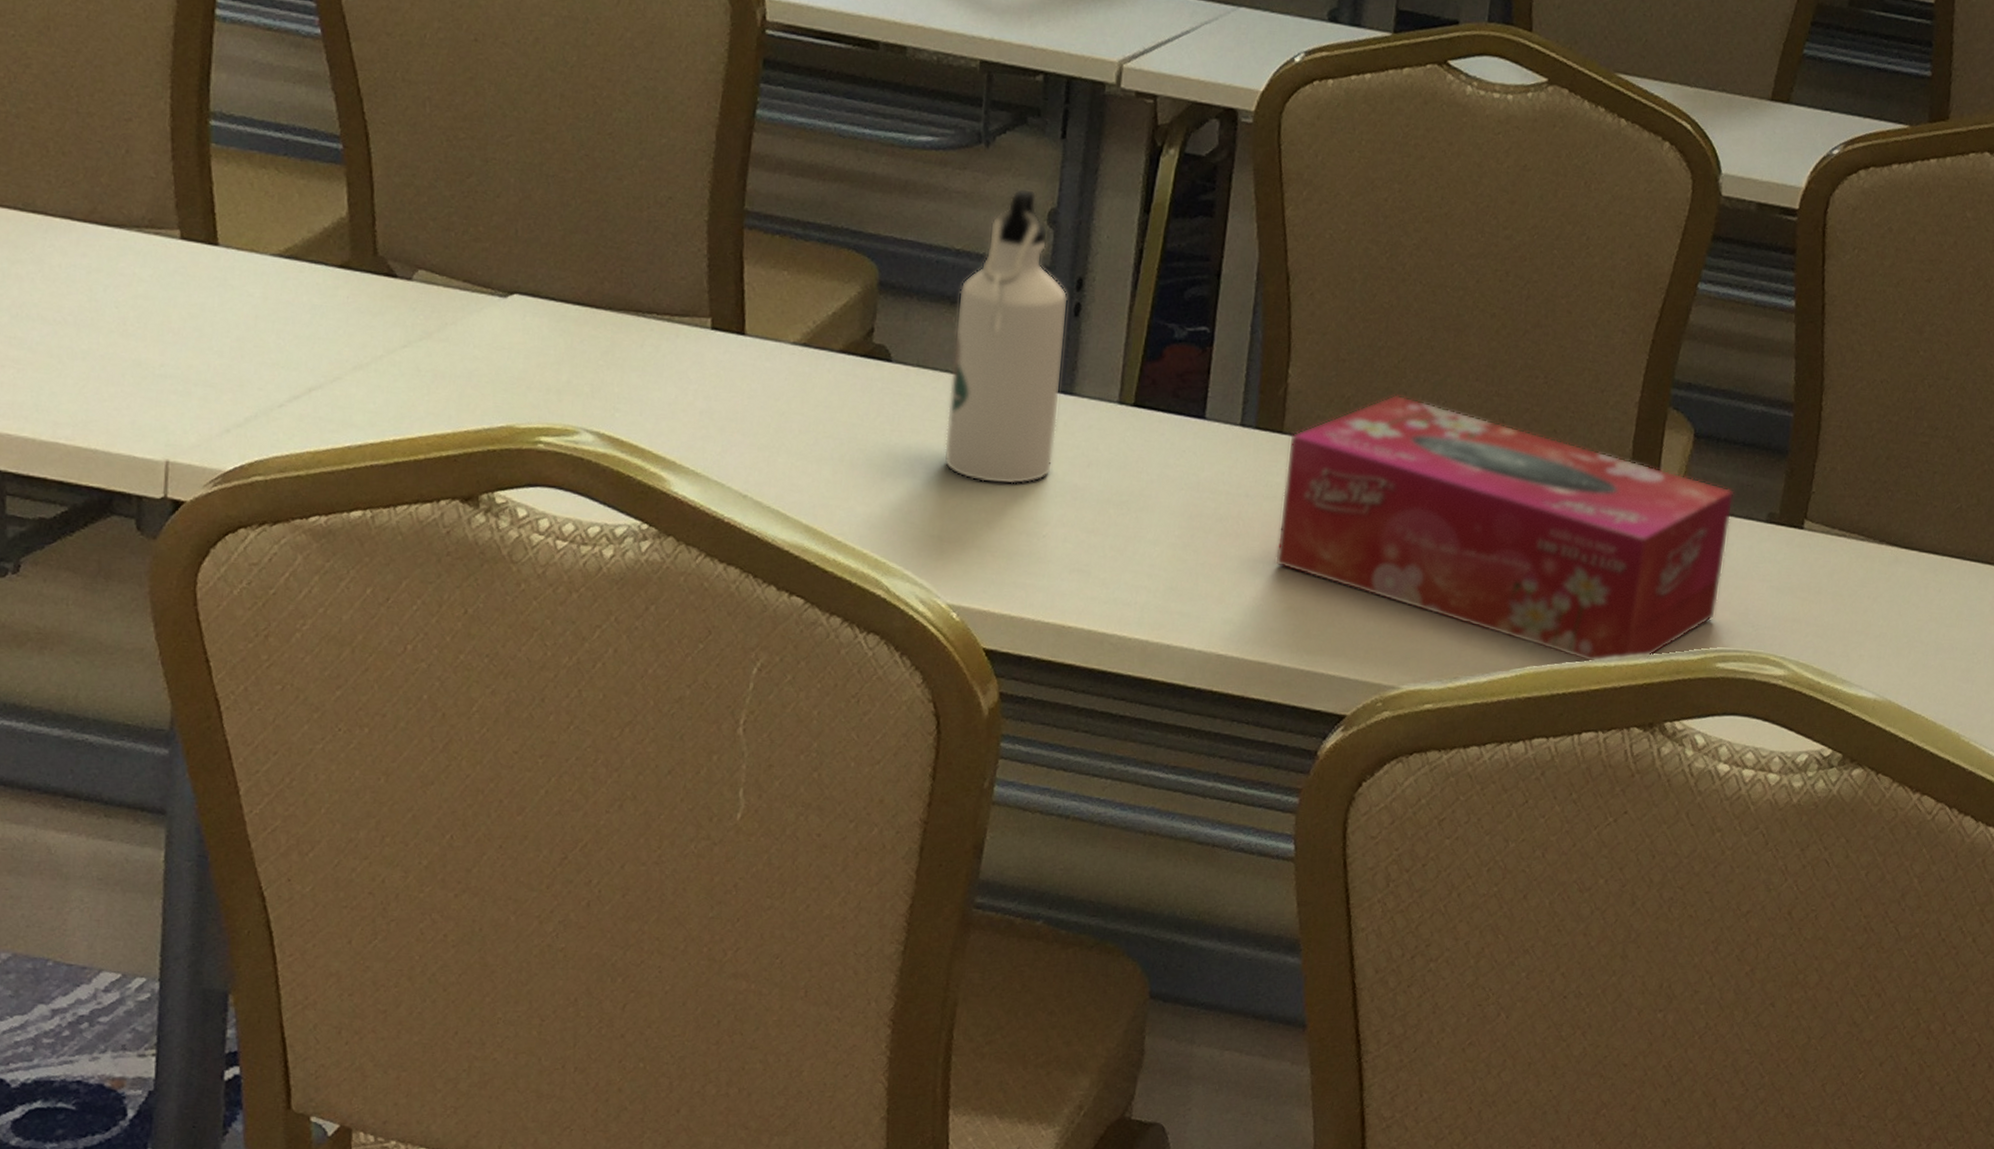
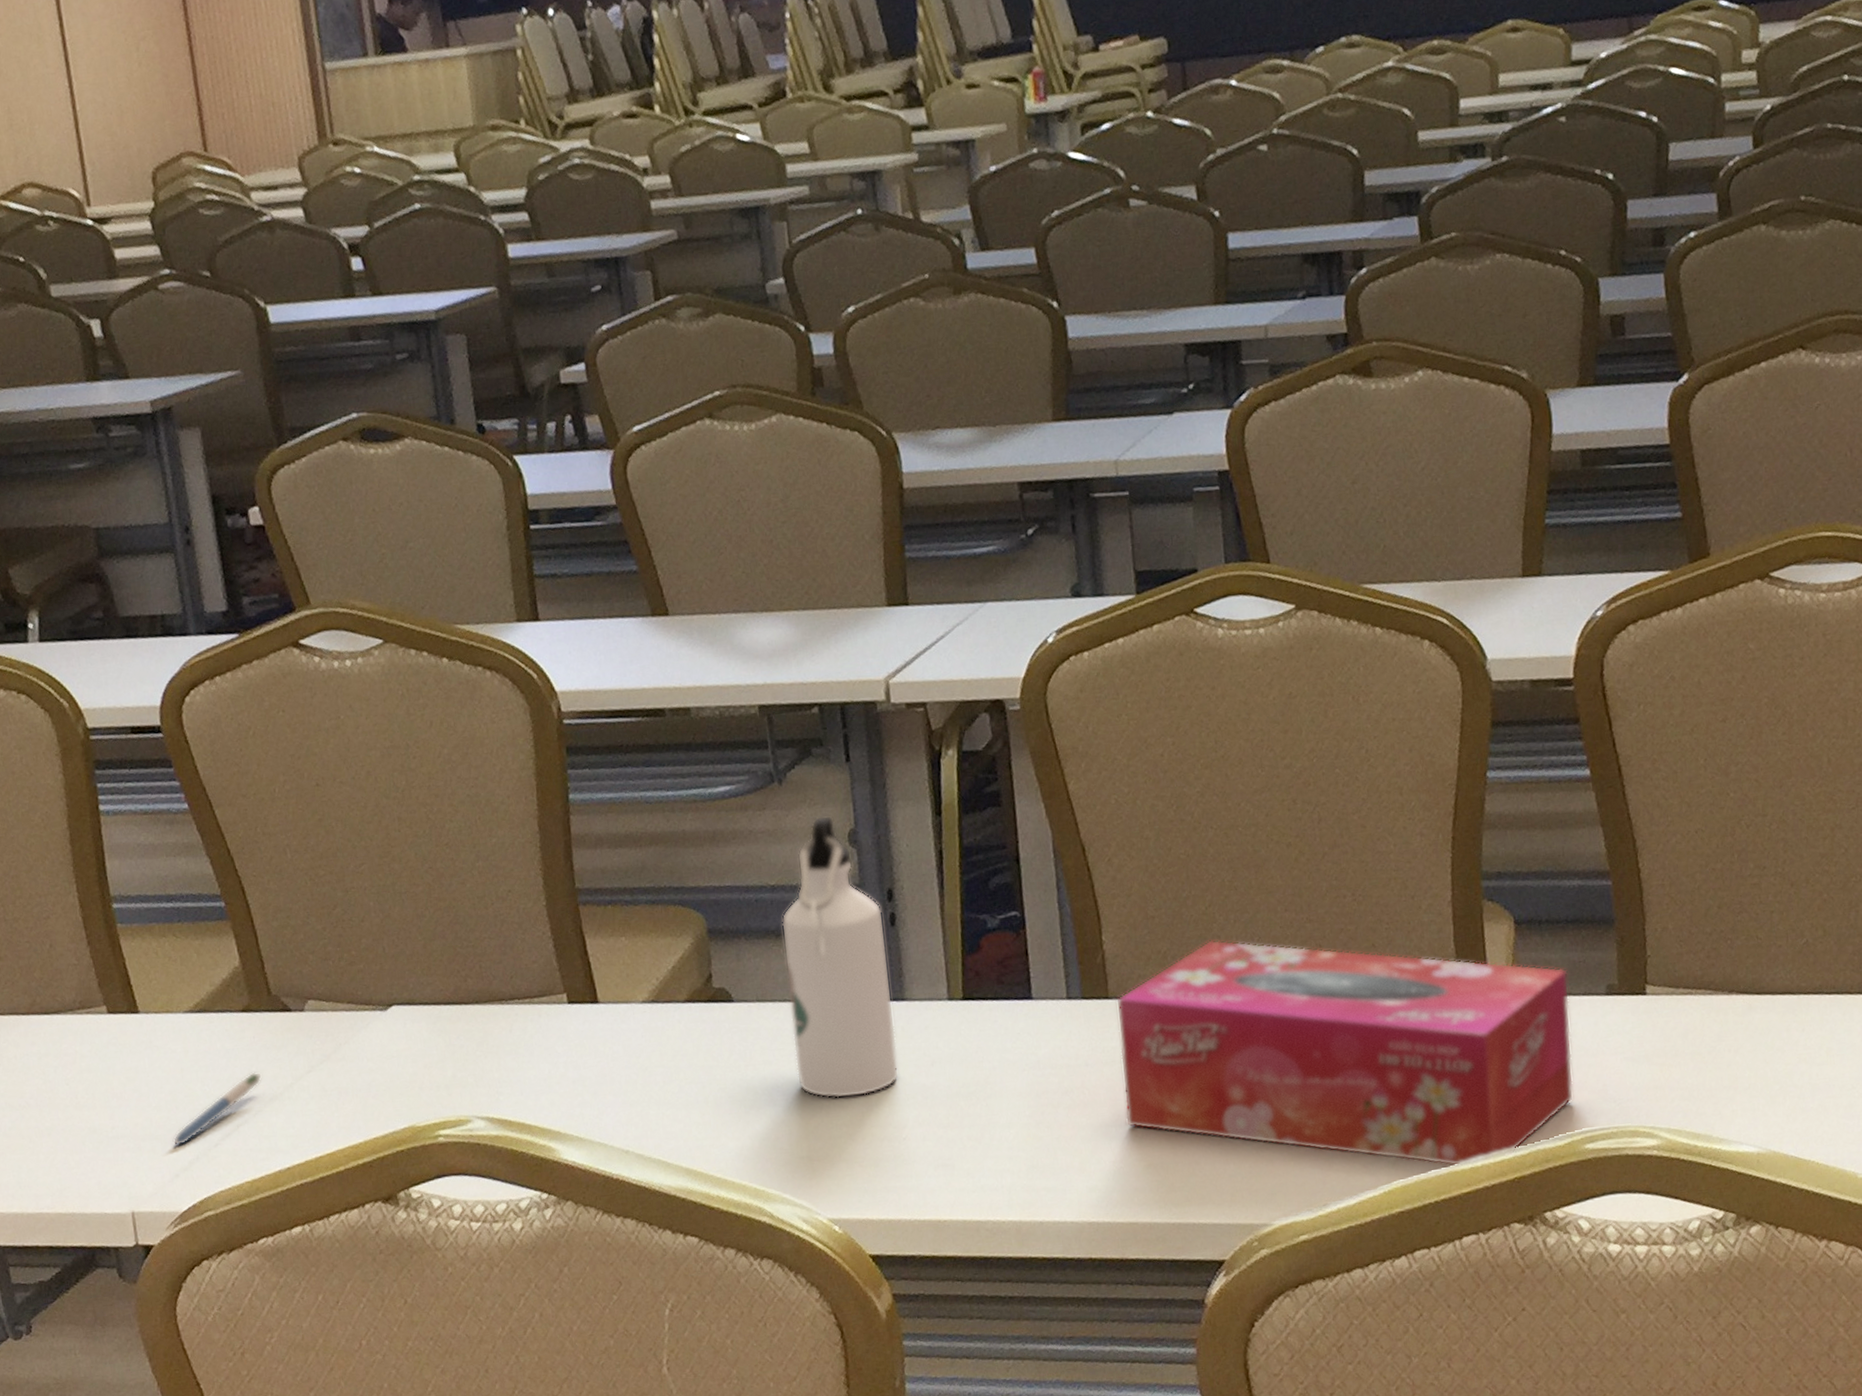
pen: none [230,334,348,400] -> present [173,1071,262,1146]

